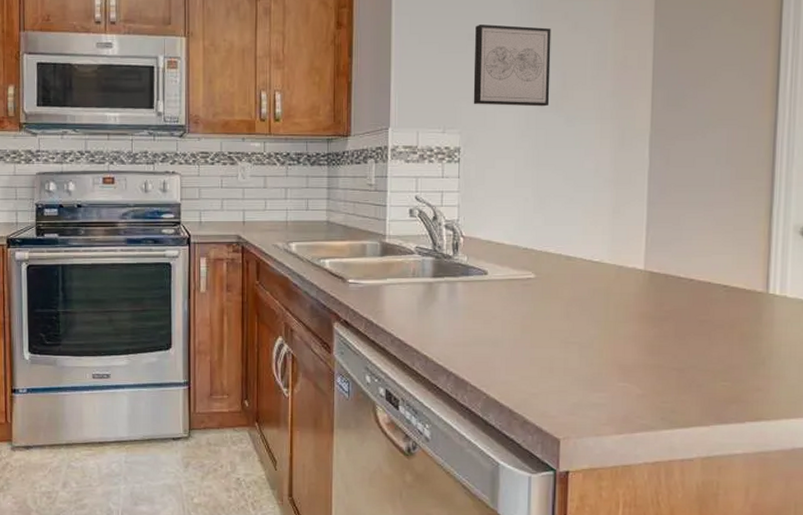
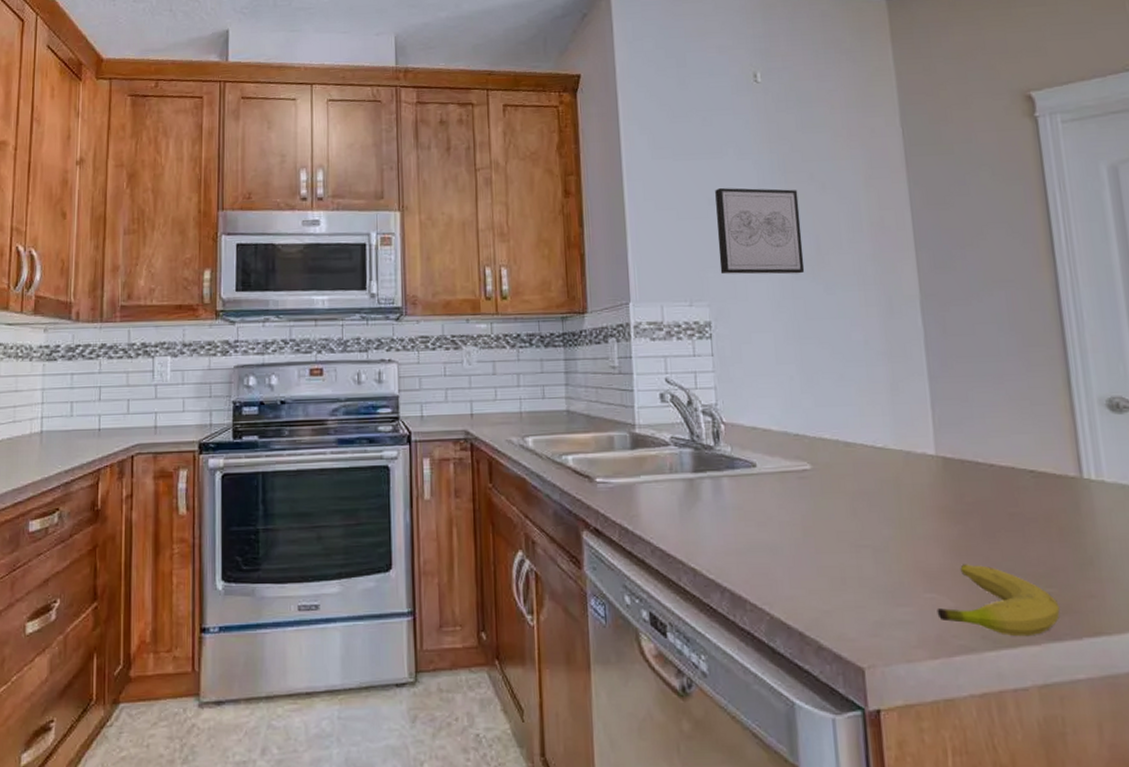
fruit: none [626,360,730,419] -> present [937,564,1060,637]

